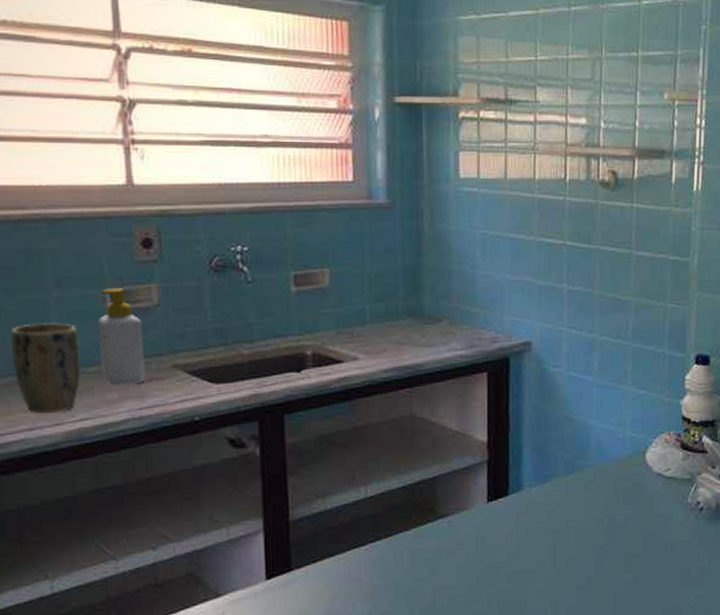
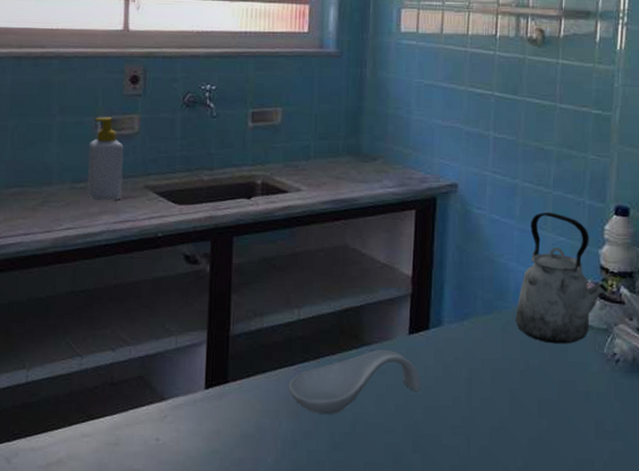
plant pot: present [10,323,81,413] -> none [19,143,73,221]
spoon rest: none [360,520,504,592] -> present [289,350,422,414]
kettle: none [598,365,691,498] -> present [515,212,608,344]

